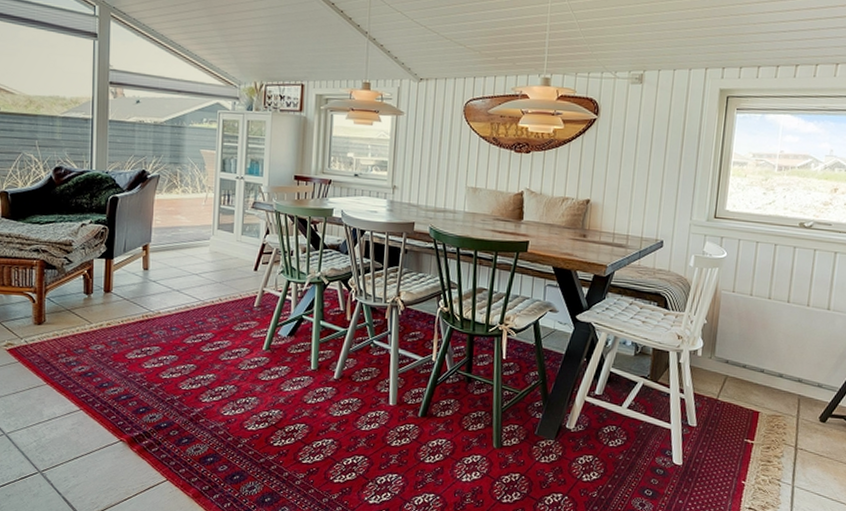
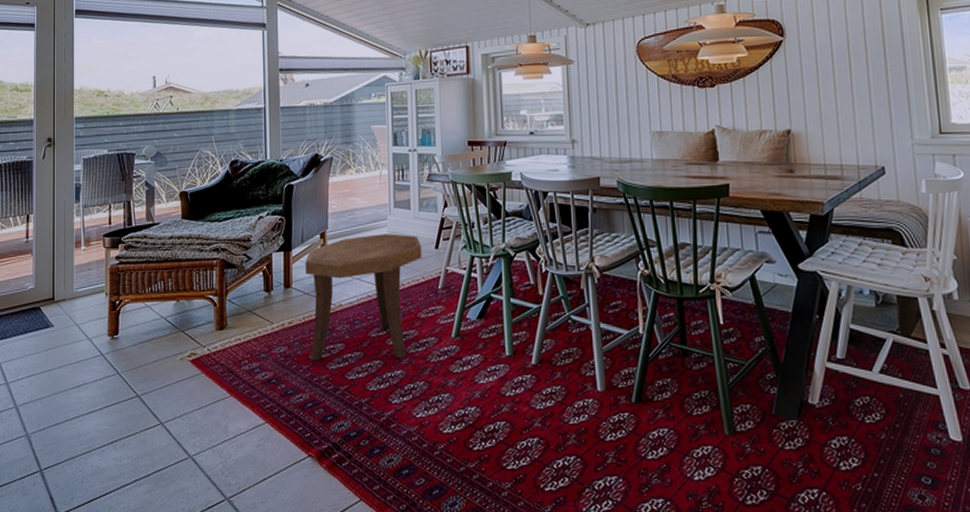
side table: none [126,252,242,365] -> present [305,233,422,361]

